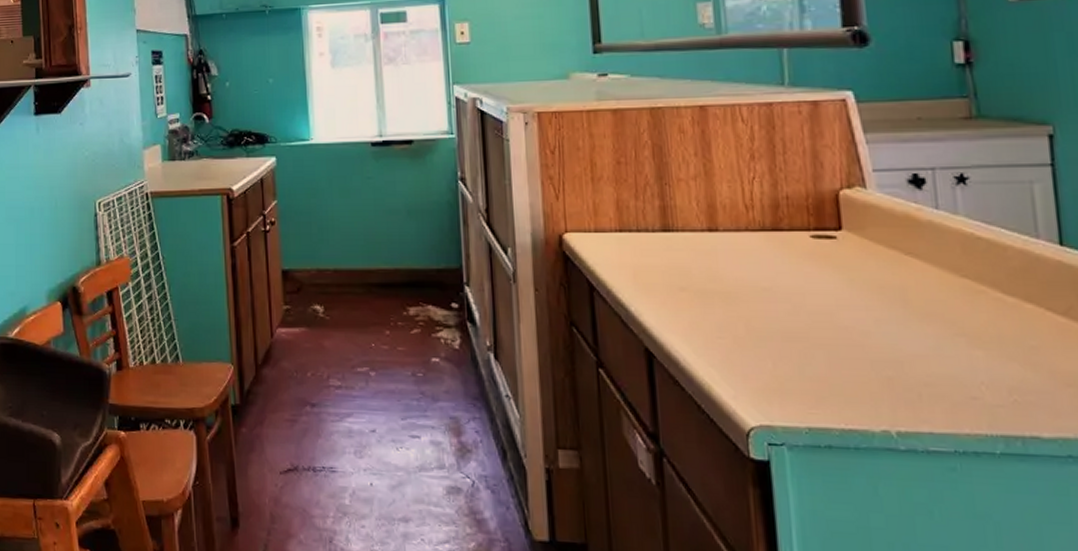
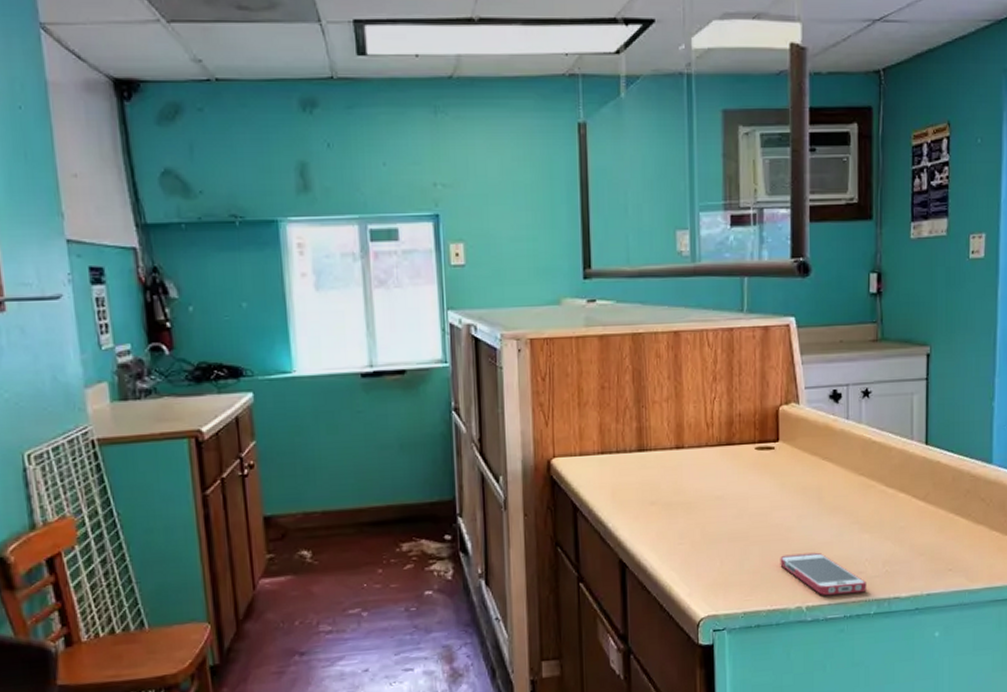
smartphone: none [854,364,987,425] -> present [780,552,867,596]

